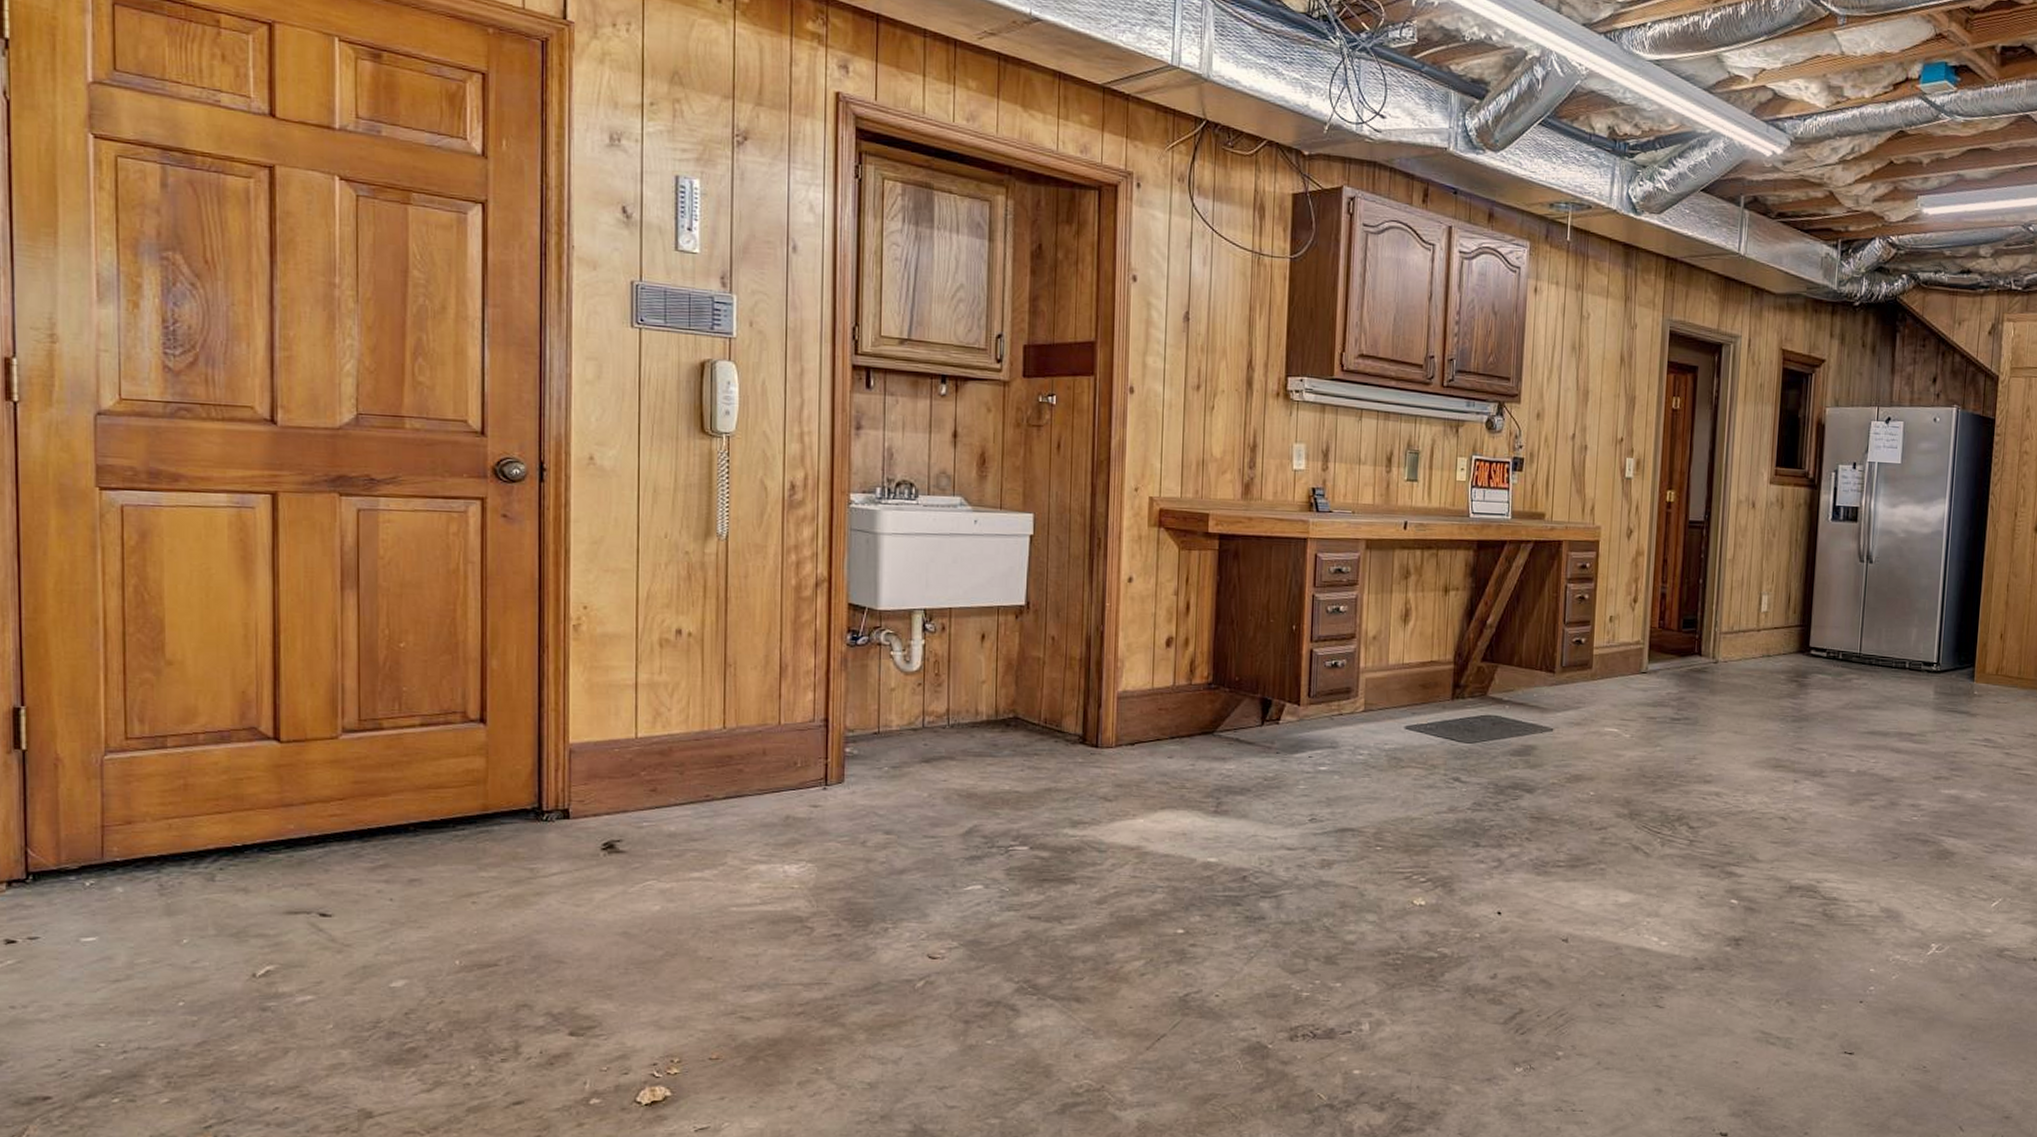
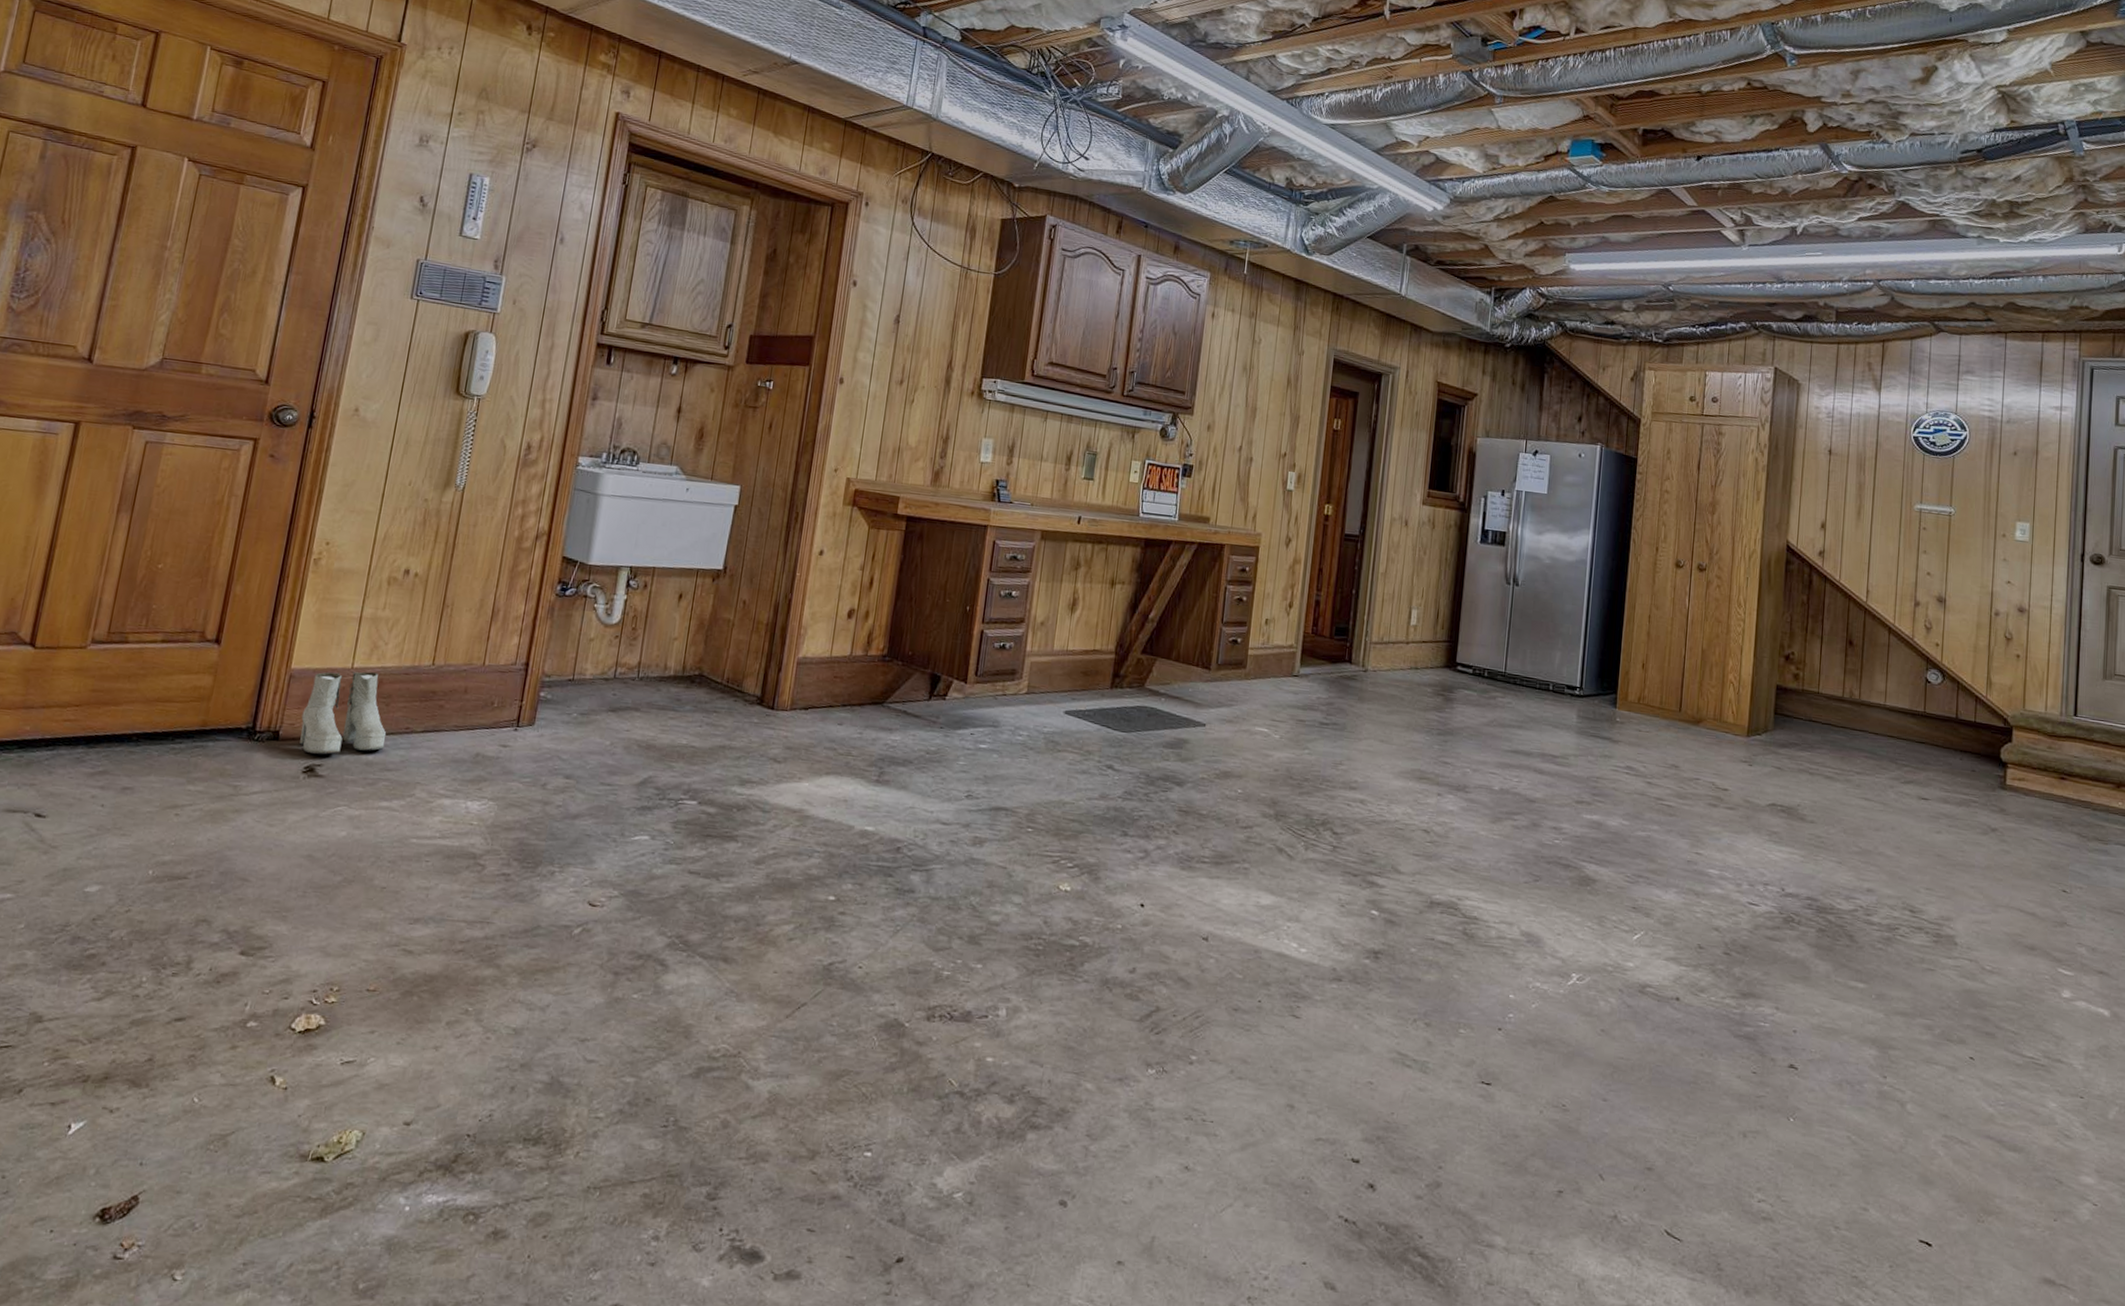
boots: none [590,741,686,829] -> present [299,671,387,755]

